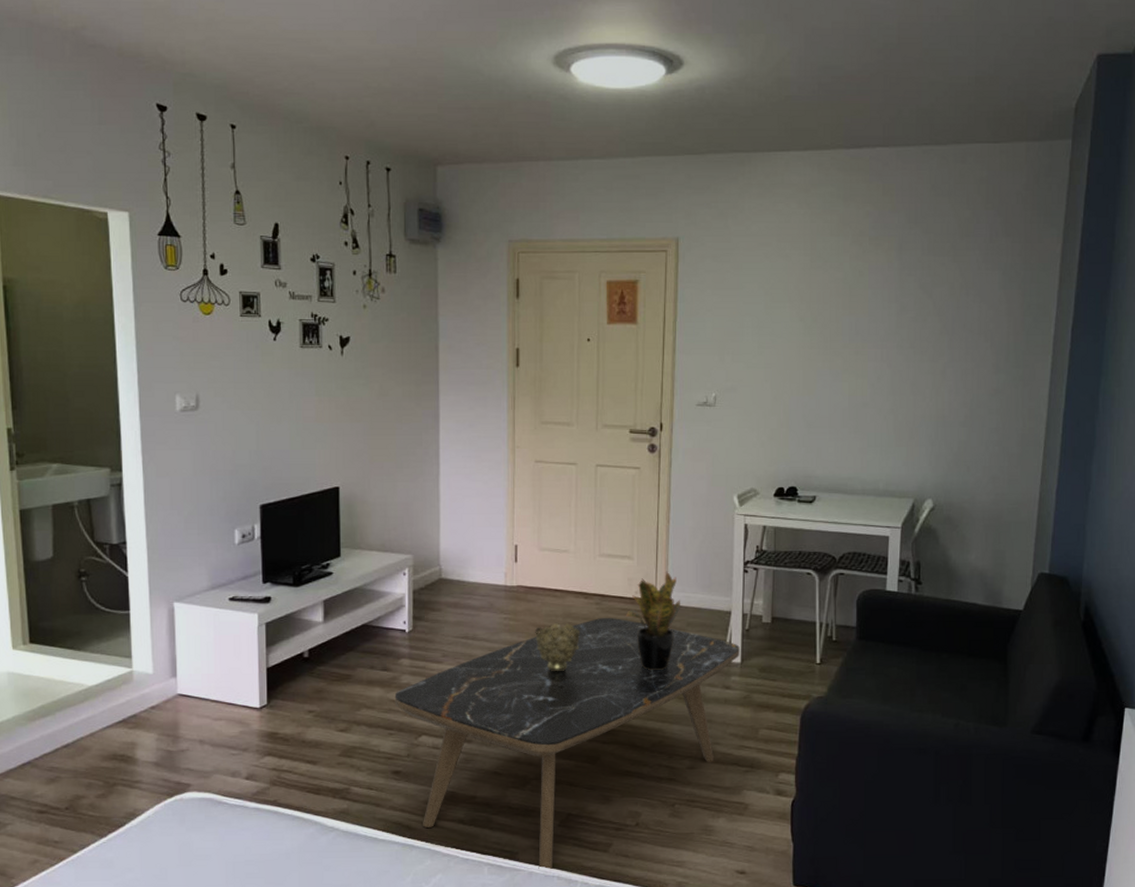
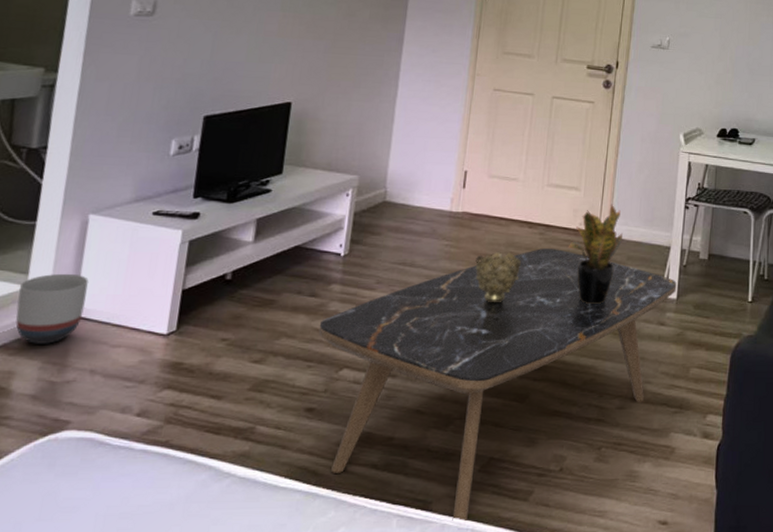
planter: none [127,656,184,719] -> present [15,273,89,344]

